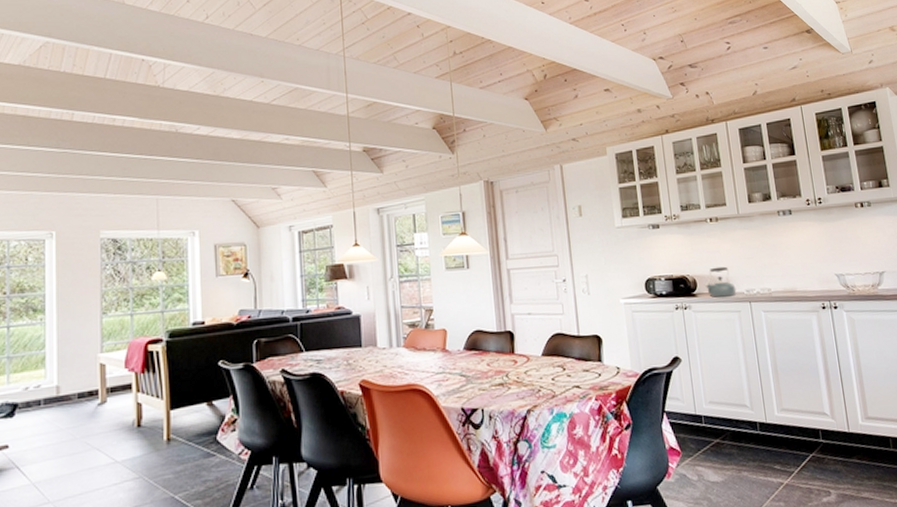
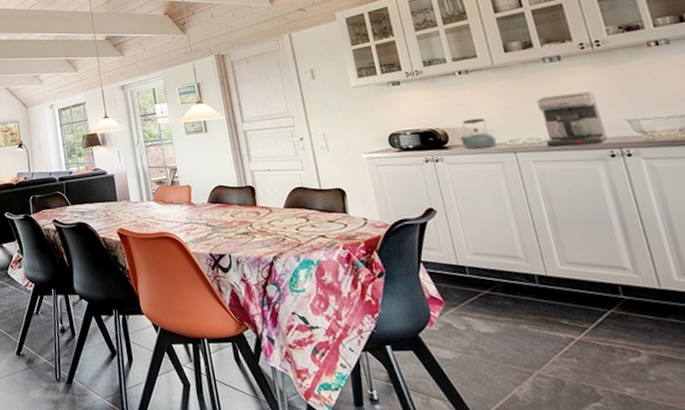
coffee maker: none [770,246,821,298] -> present [536,92,608,147]

